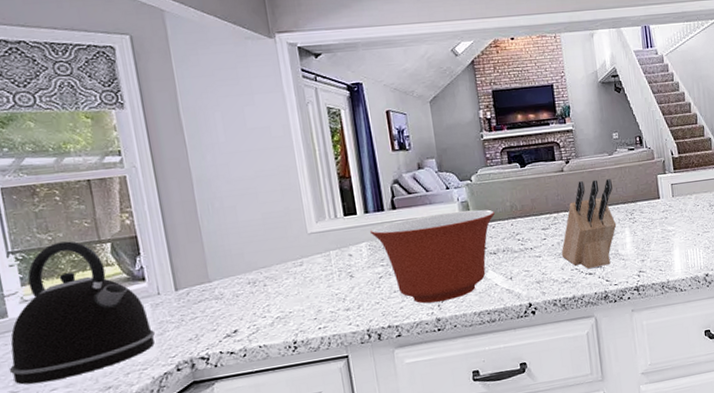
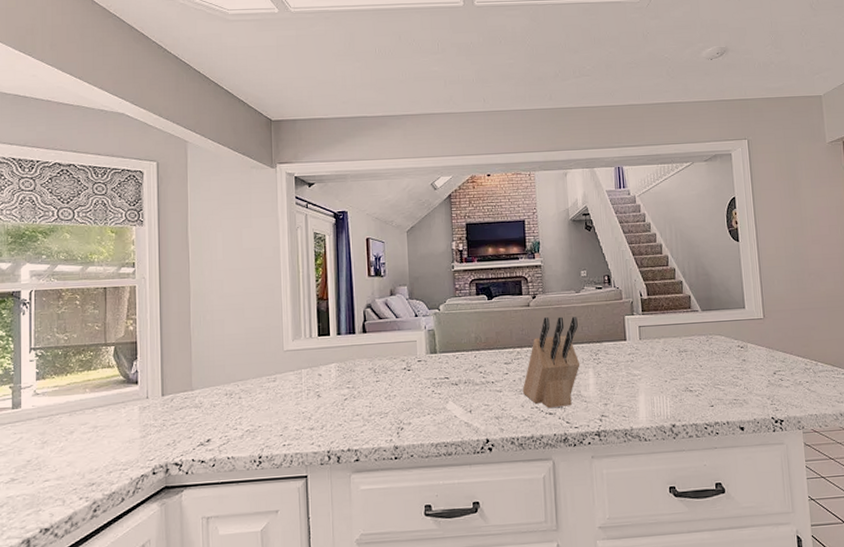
kettle: present [9,241,156,385] -> none [13,342,139,474]
mixing bowl: present [369,209,495,304] -> none [340,339,459,430]

